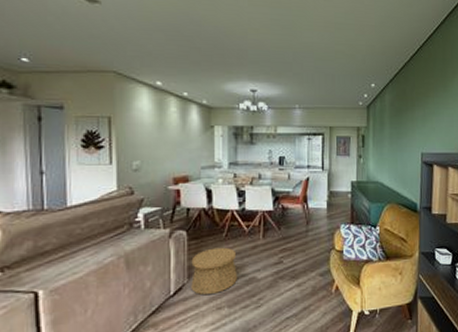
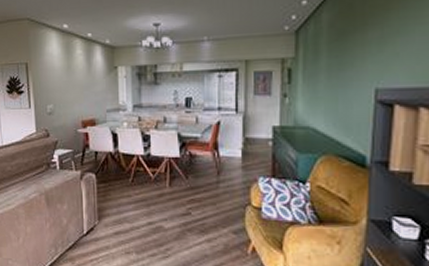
basket: present [191,247,237,295] -> none [101,192,144,239]

